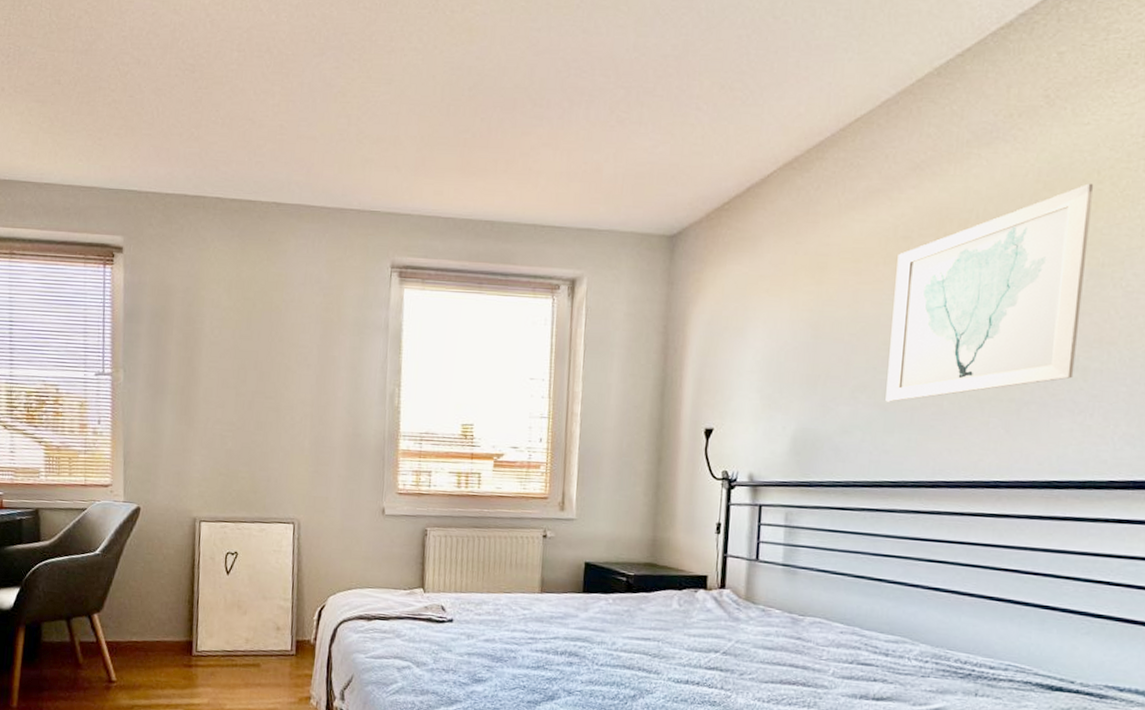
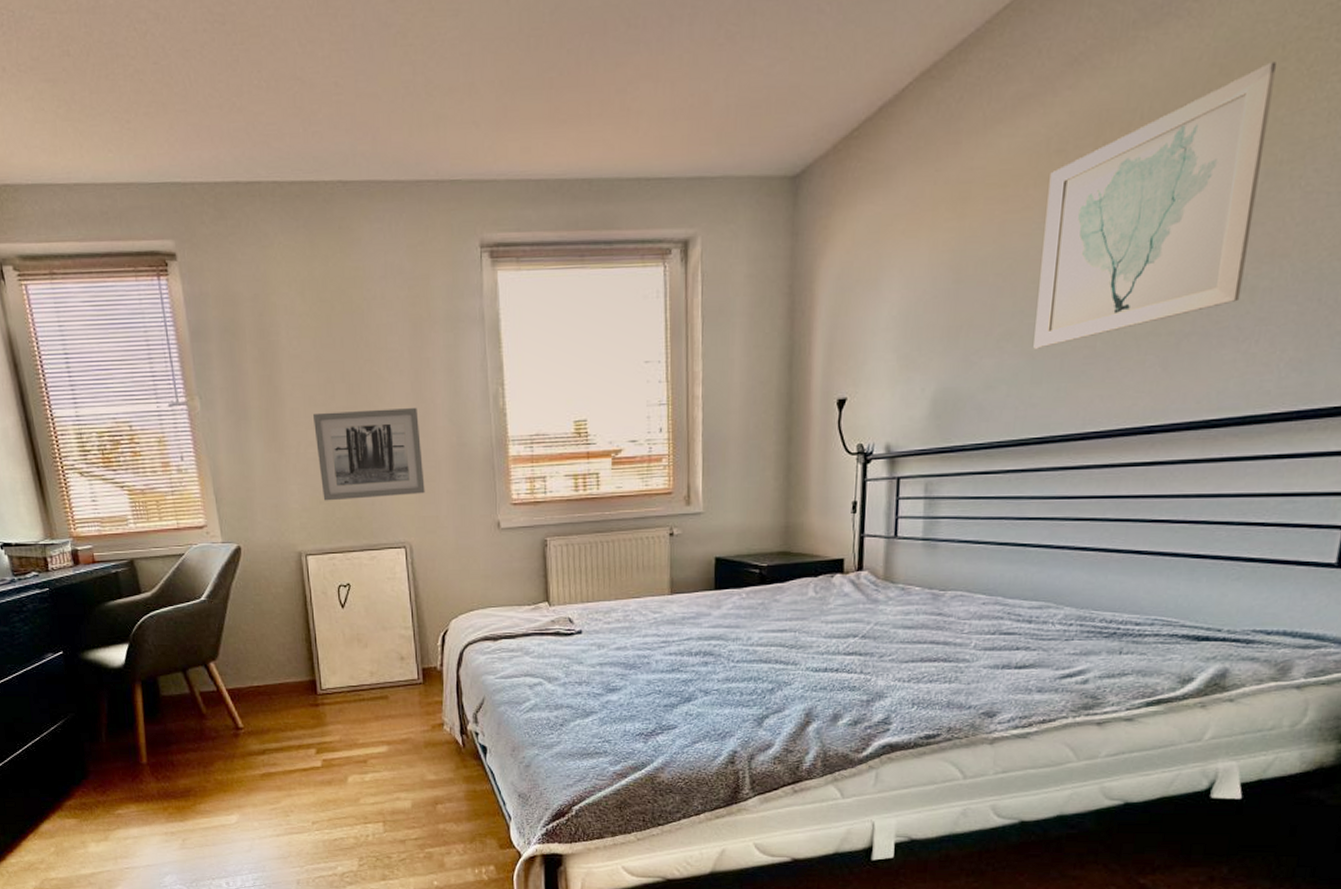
wall art: none [223,394,320,476] -> present [313,408,425,501]

